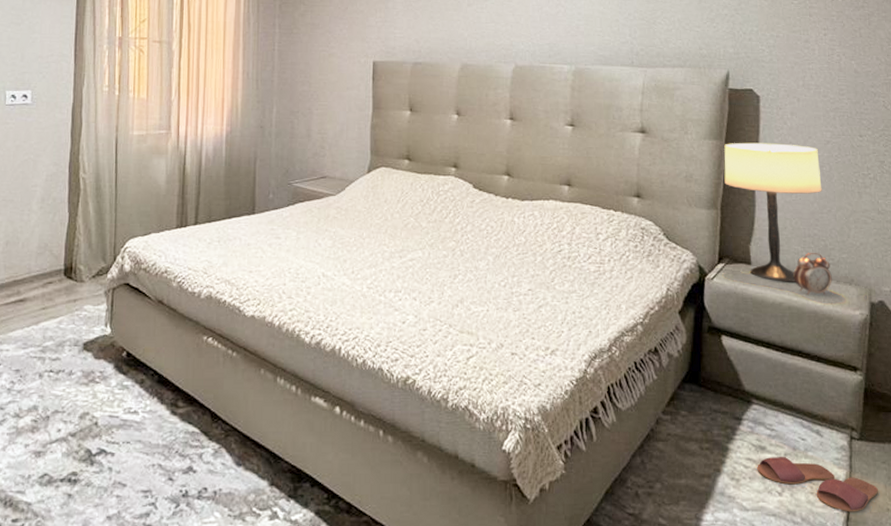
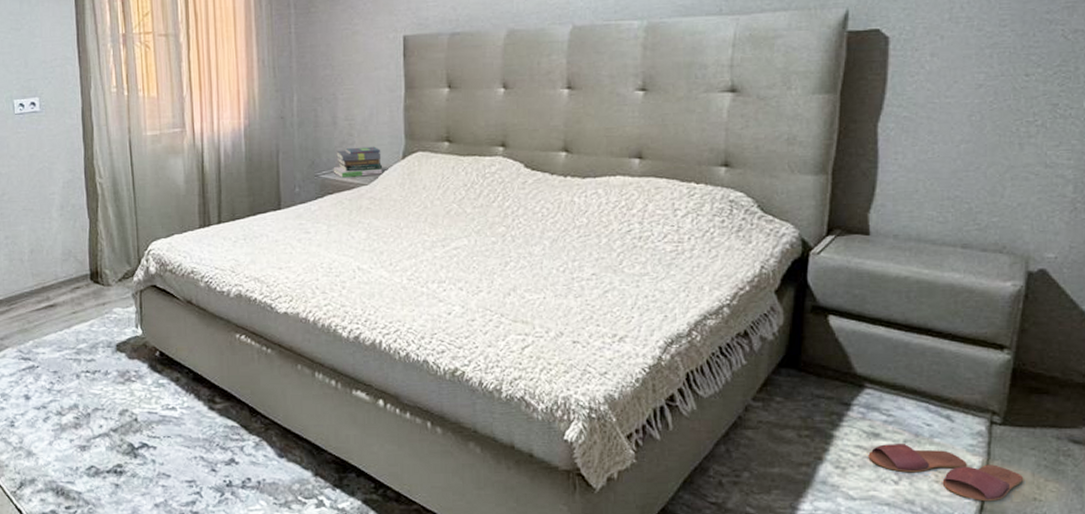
books: none [305,159,349,187] -> present [333,146,382,177]
table lamp: present [724,142,822,282] -> none [838,92,969,253]
alarm clock: present [793,252,832,296] -> none [925,217,977,267]

